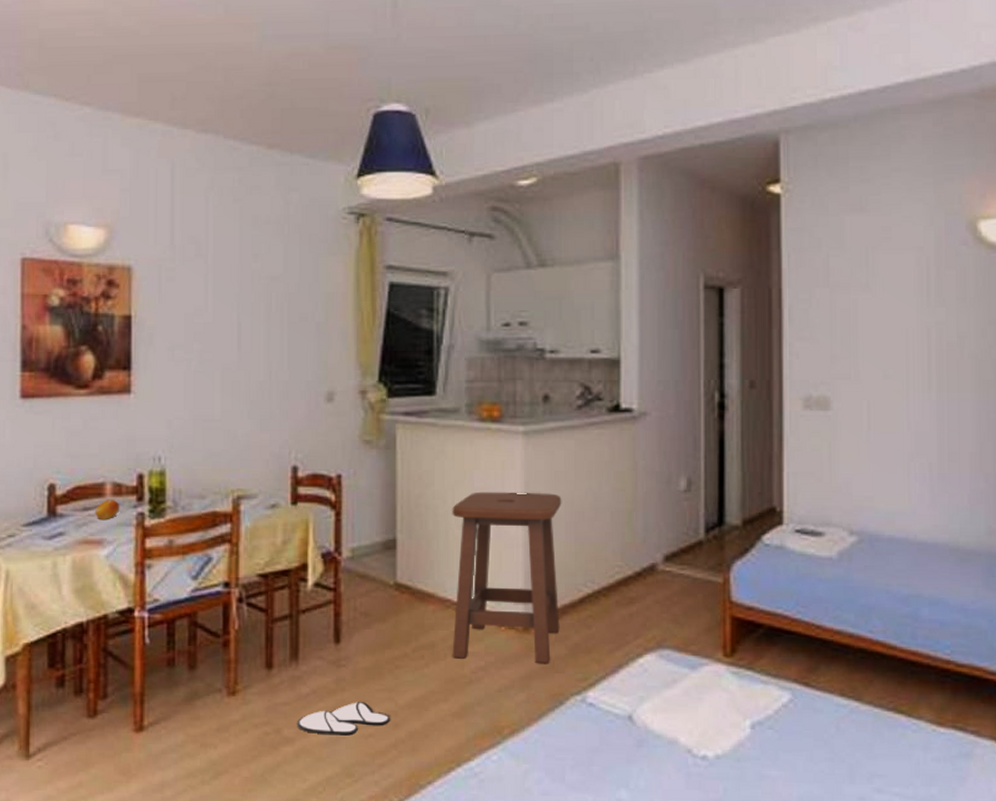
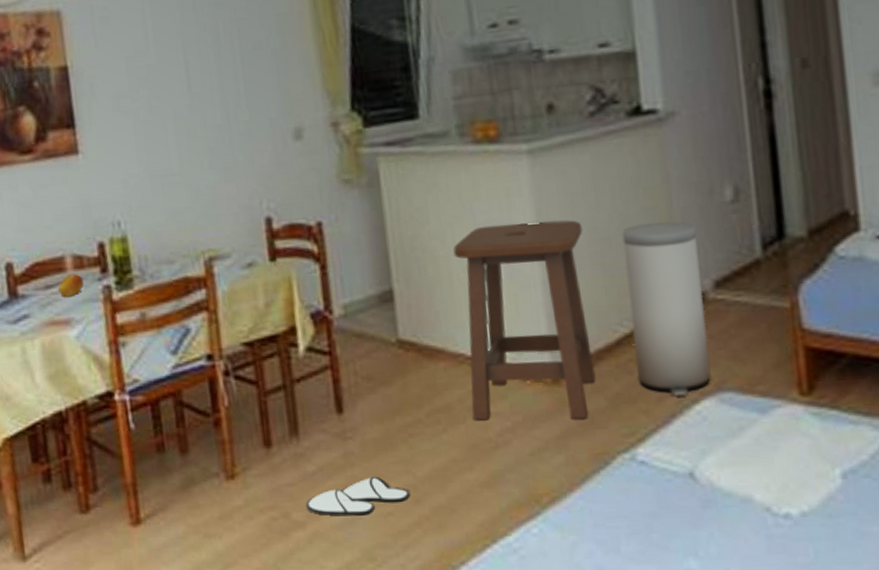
pedal bin: none [594,502,655,651] -> present [621,221,711,397]

